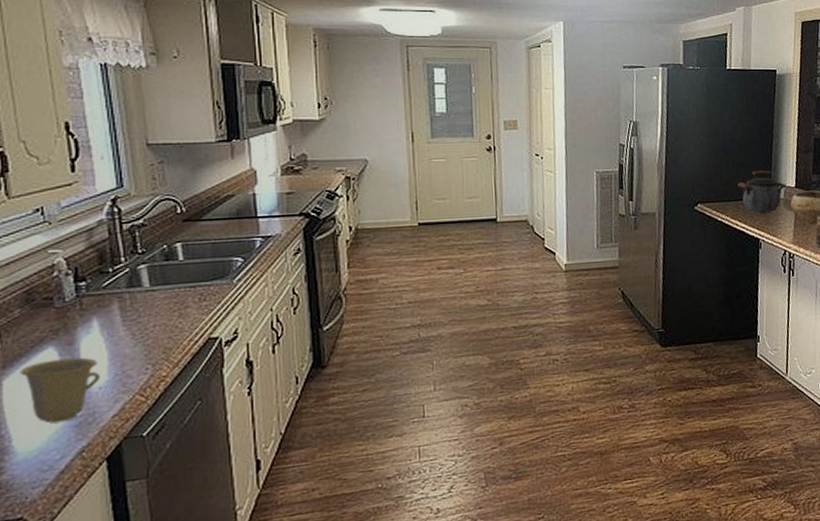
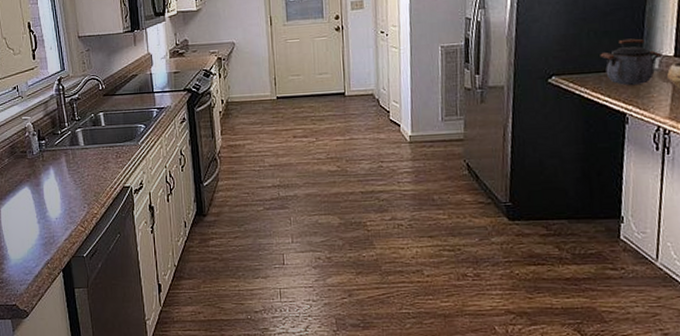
cup: present [20,357,101,424] -> none [10,195,57,241]

